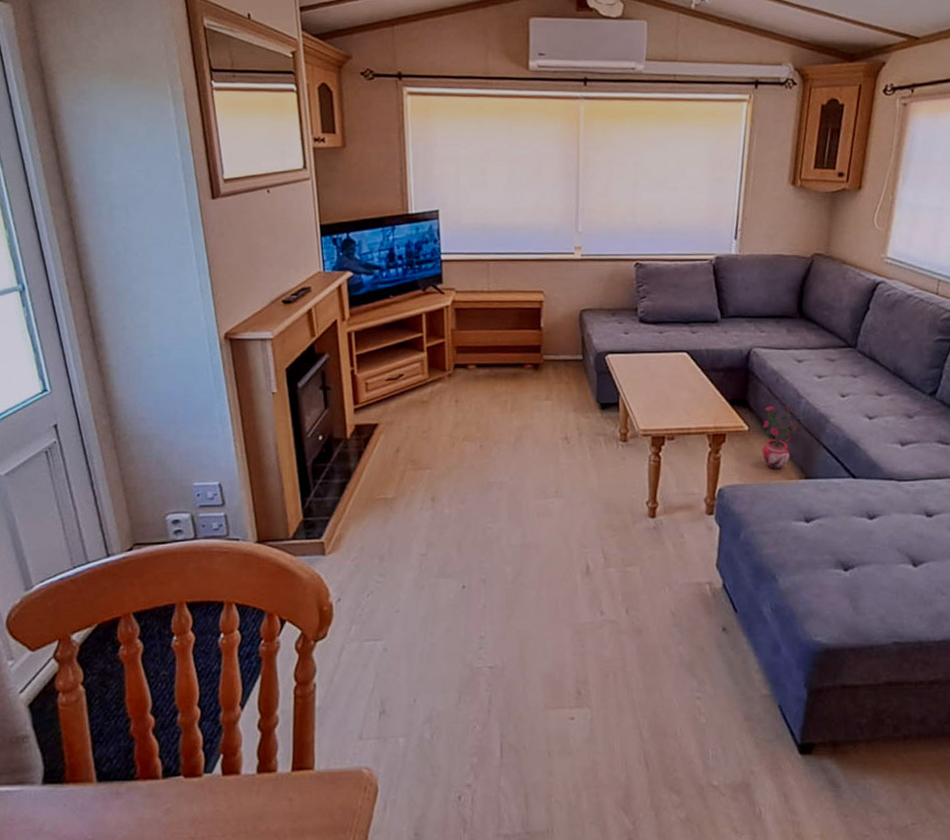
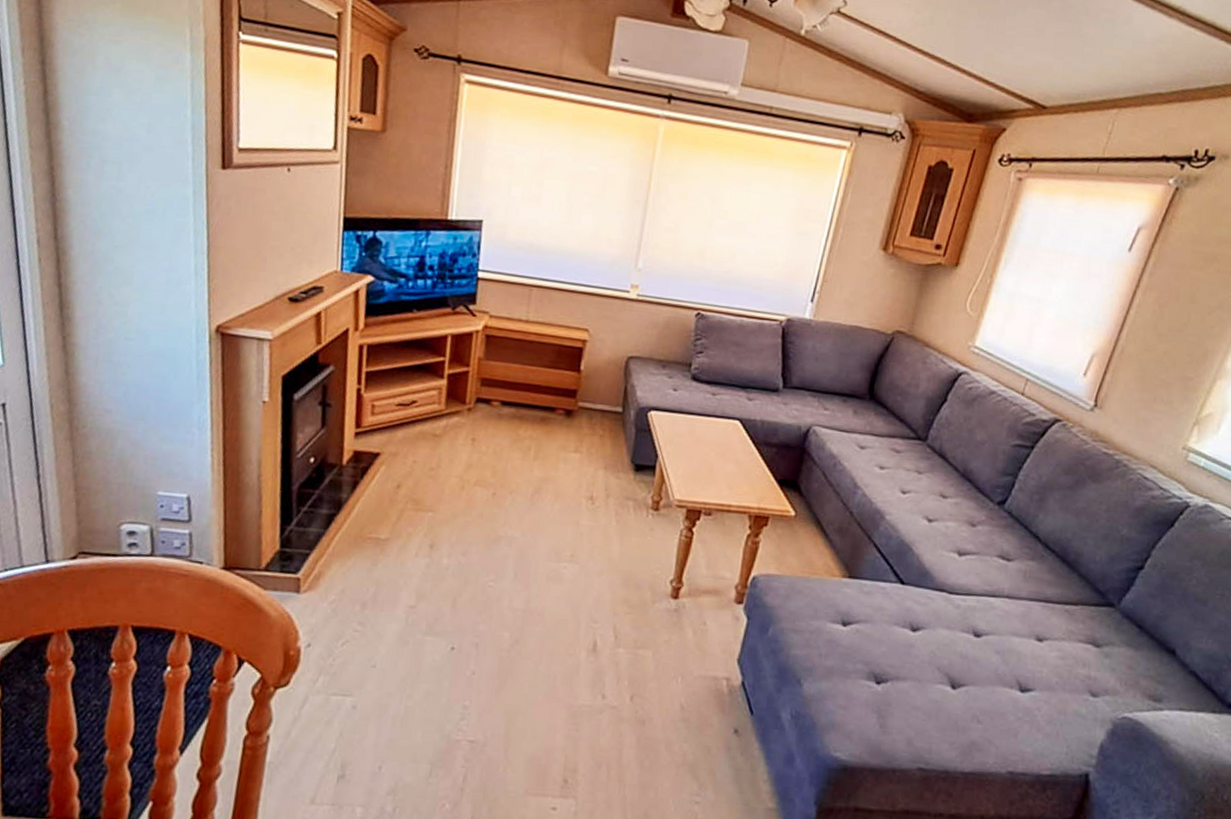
potted plant: present [762,405,799,470] -> none [806,491,850,564]

